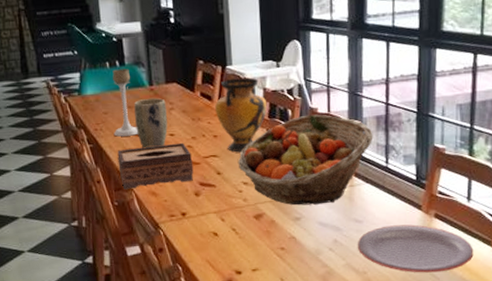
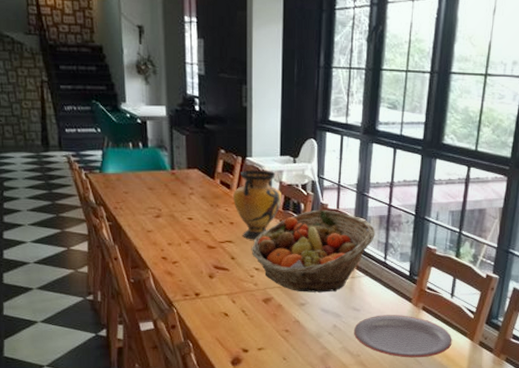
candle holder: present [112,68,139,137] -> none [133,151,158,217]
tissue box: present [117,142,194,190] -> none [136,227,209,268]
plant pot: present [134,98,168,149] -> none [155,182,186,230]

